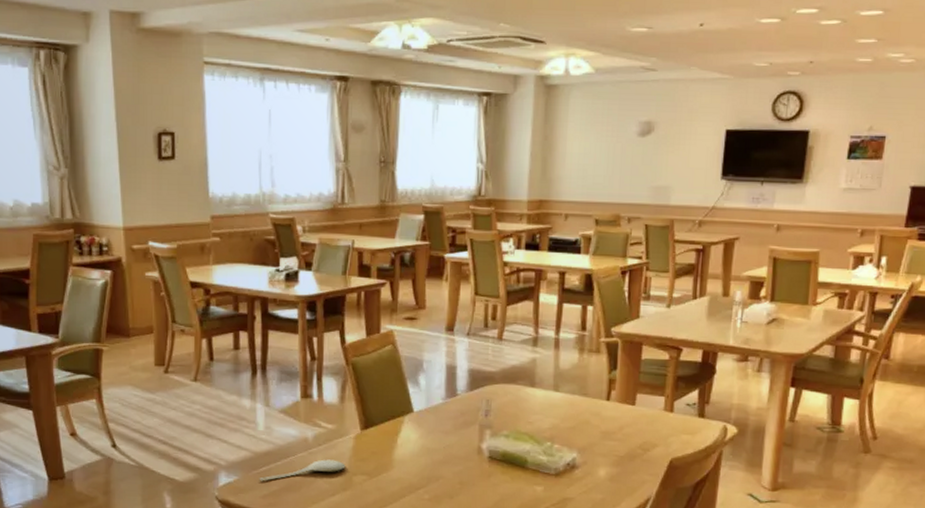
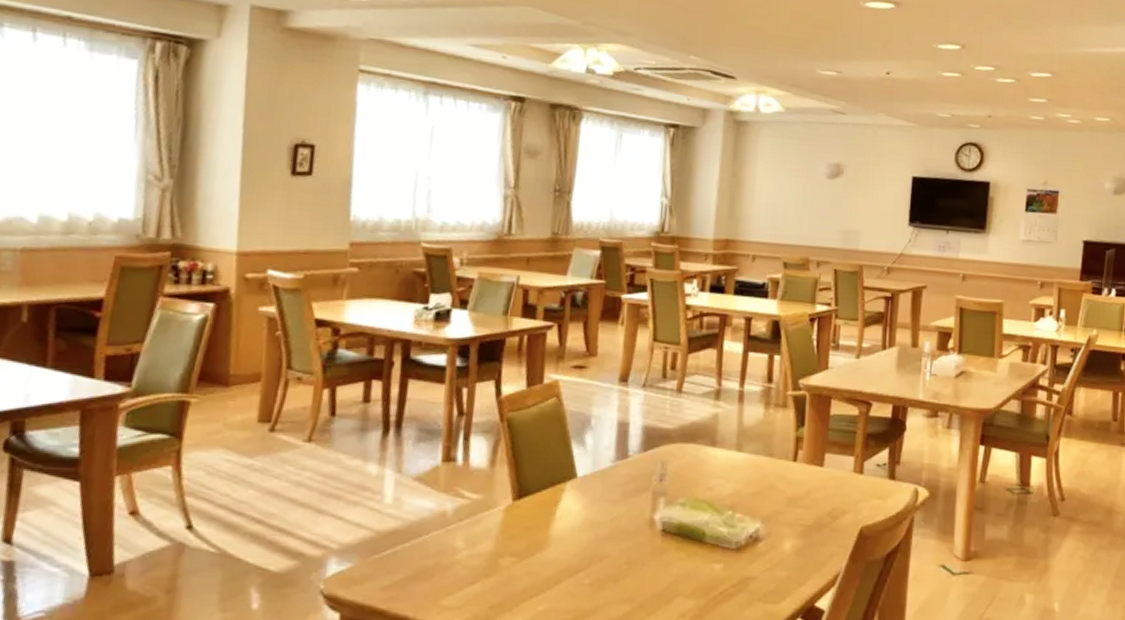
spoon: present [259,459,345,481] -> none [380,538,491,569]

